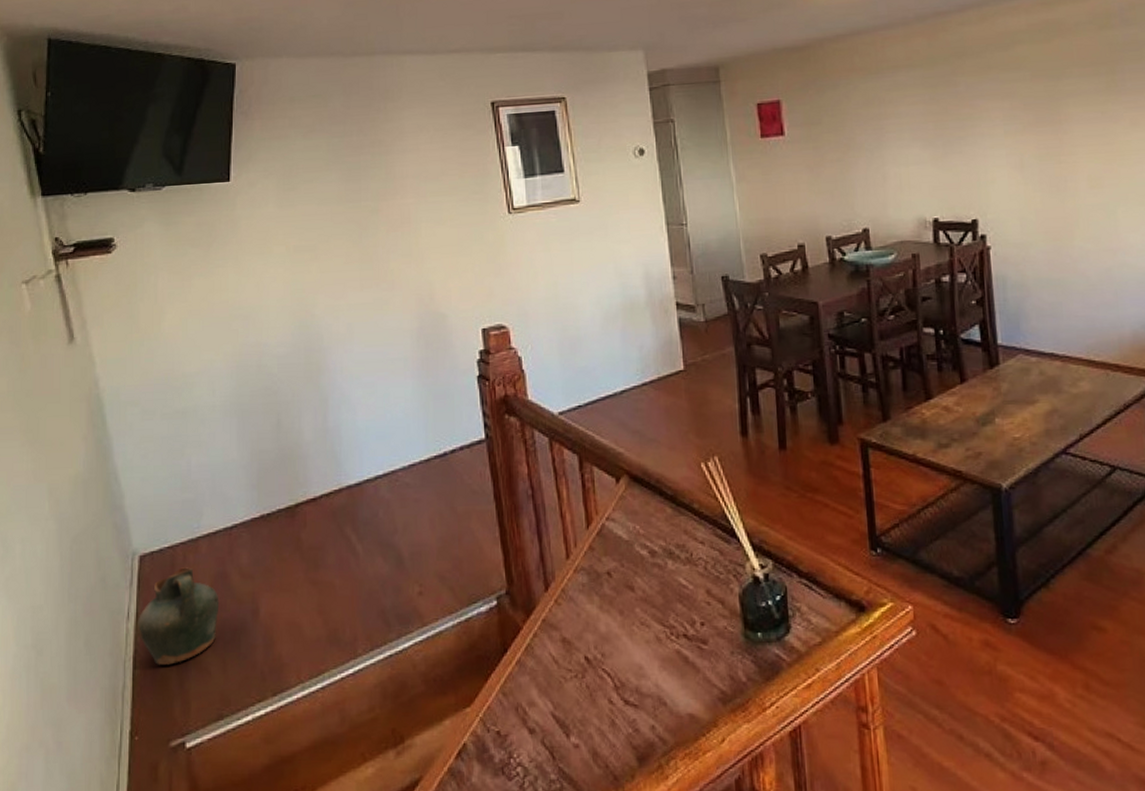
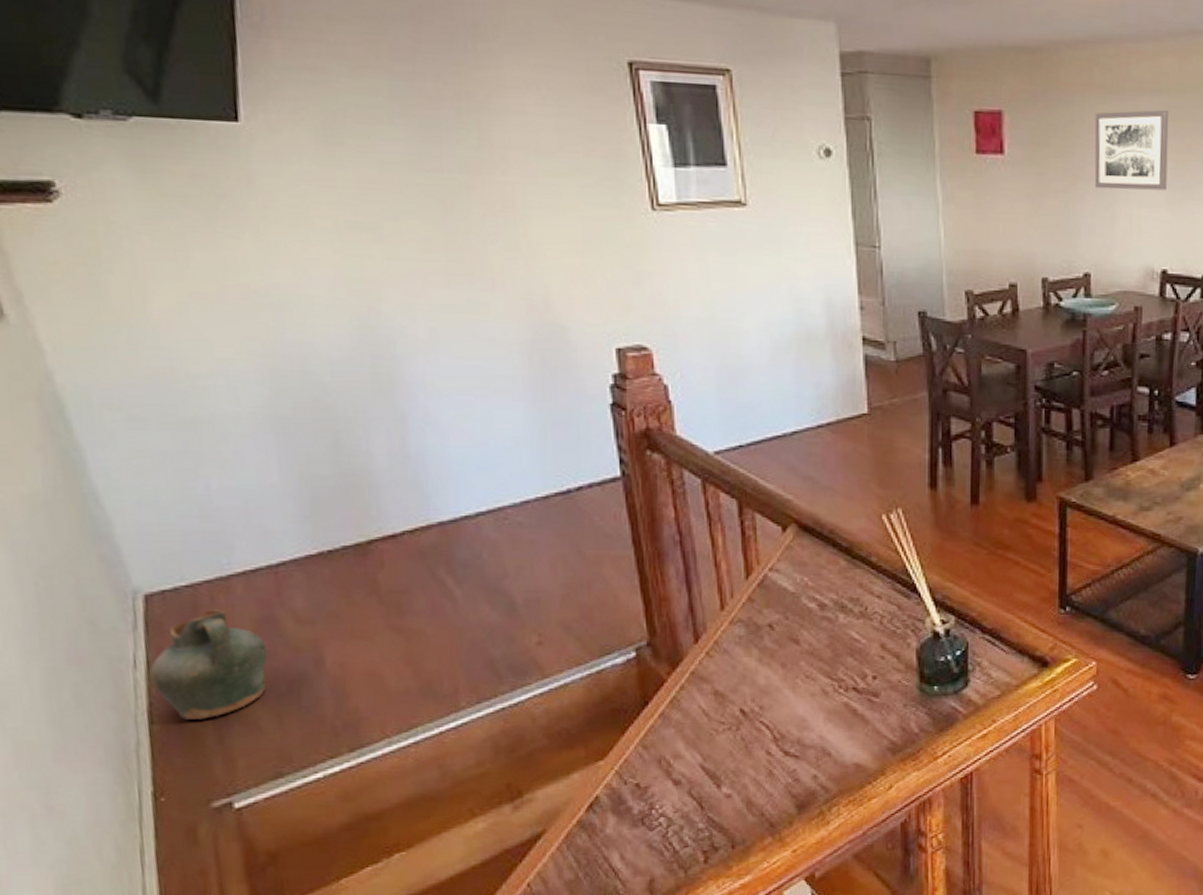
wall art: none [859,80,929,155] -> present [1094,109,1169,191]

